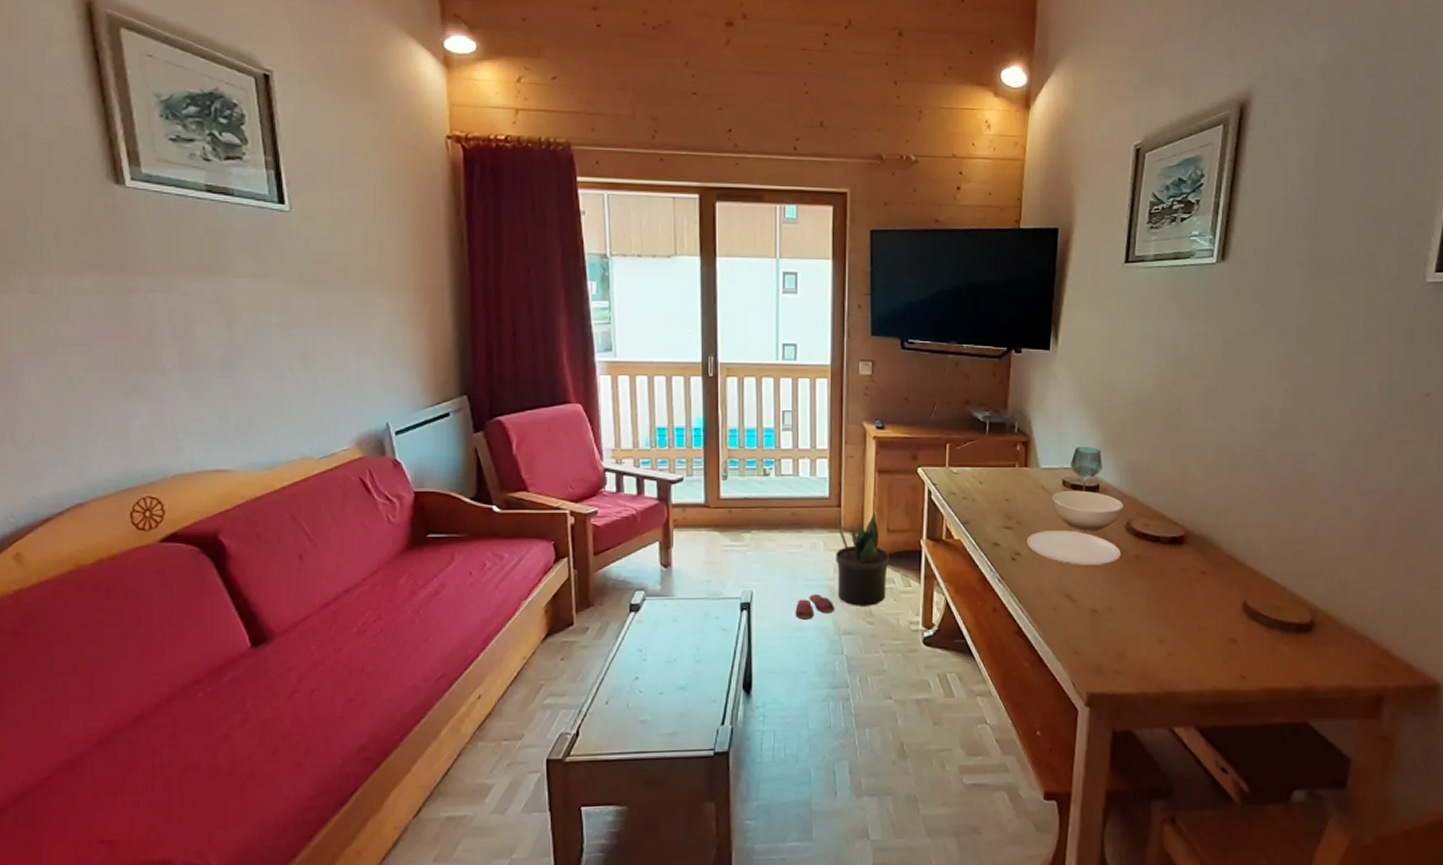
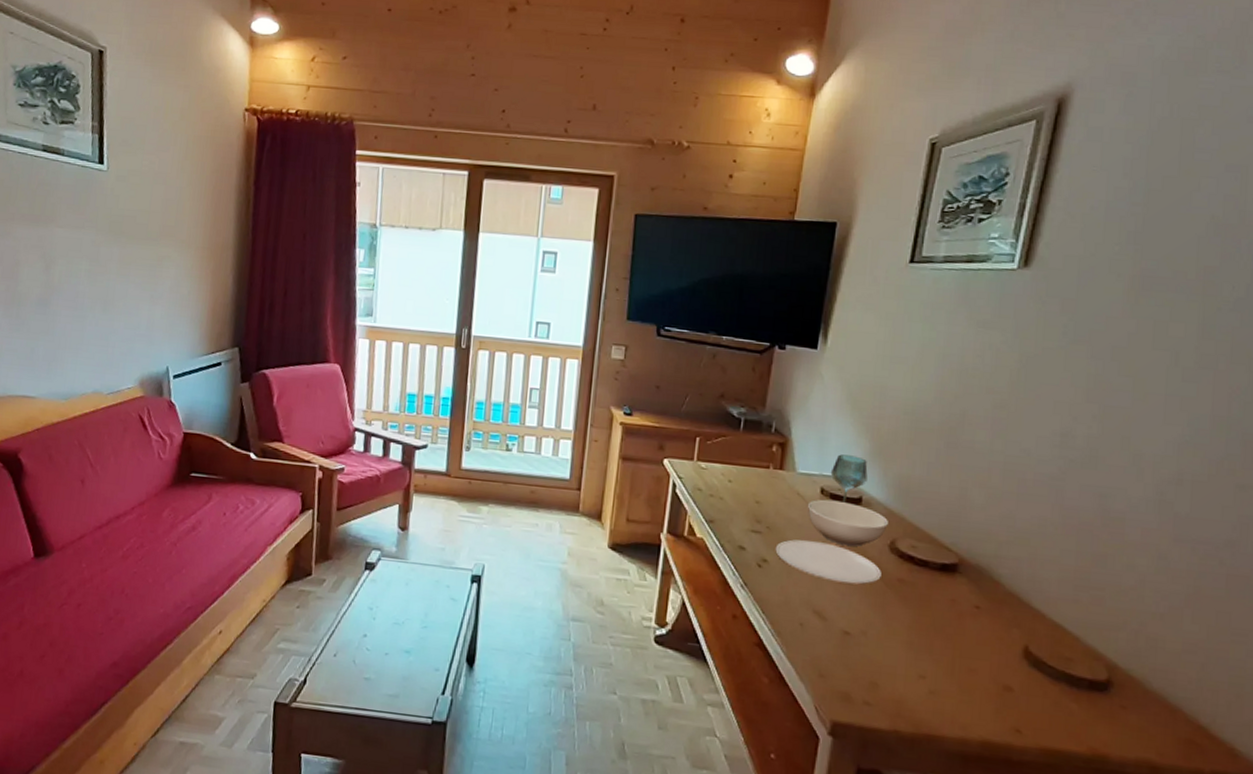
slippers: present [795,594,834,620] -> none [525,575,565,601]
planter: present [836,513,889,606] -> none [570,499,627,596]

